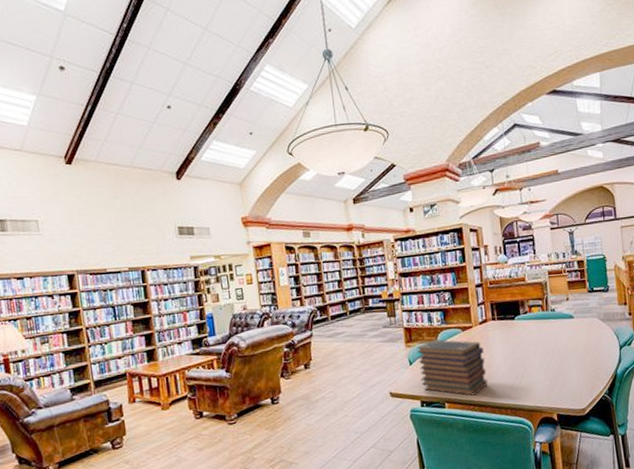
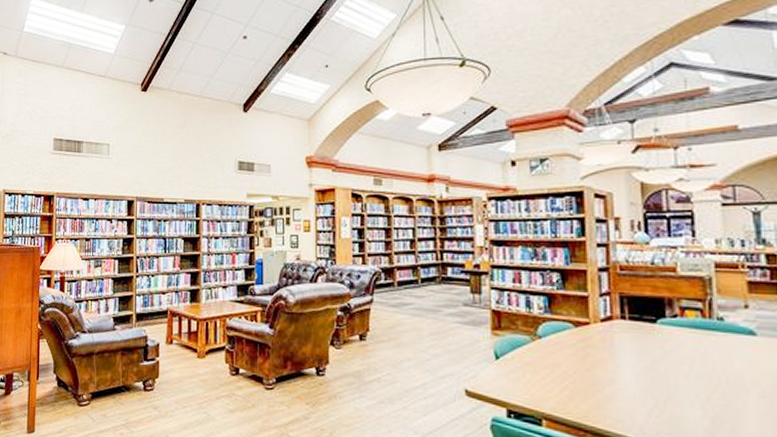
book stack: present [415,340,488,396] -> none [505,332,608,418]

